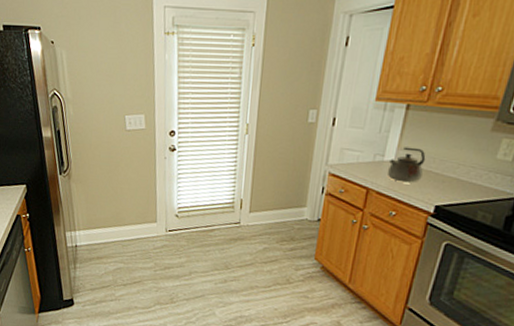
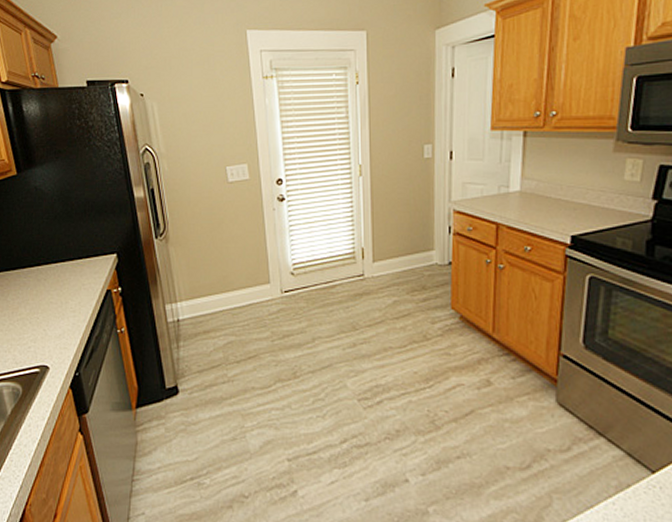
kettle: present [387,147,426,183] -> none [514,175,552,214]

